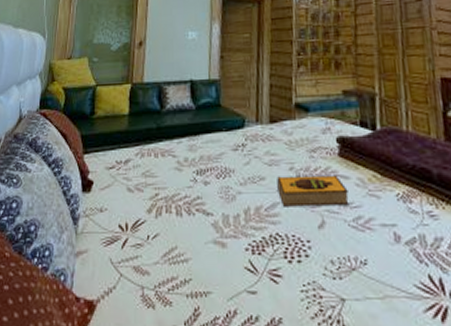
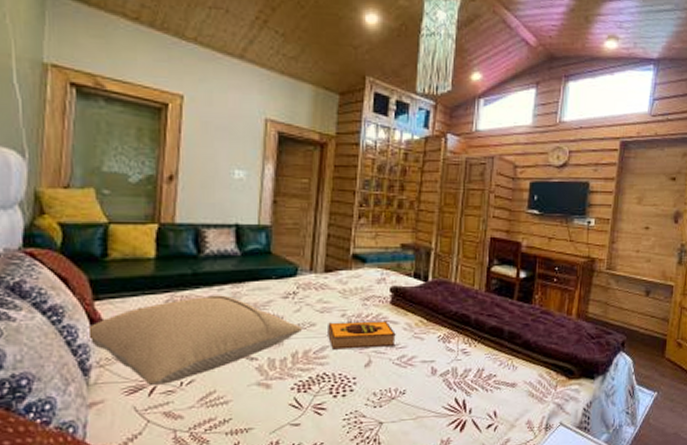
pillow: none [78,148,252,239] -> present [88,295,302,387]

